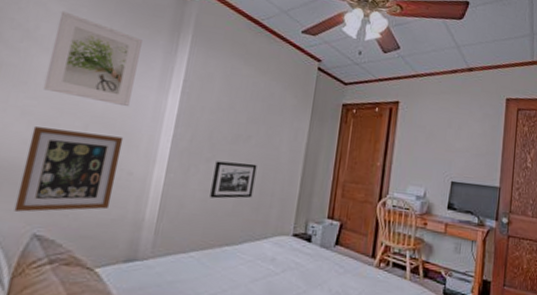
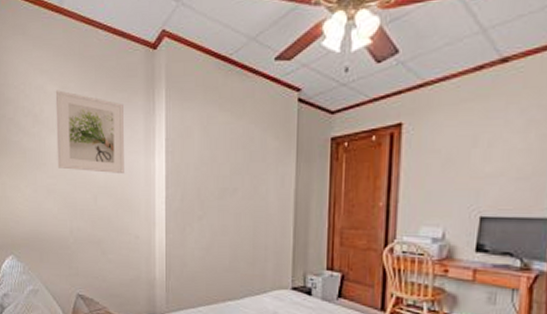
wall art: present [14,126,124,212] -> none [58,202,127,276]
picture frame: present [210,161,257,199] -> none [207,217,247,256]

